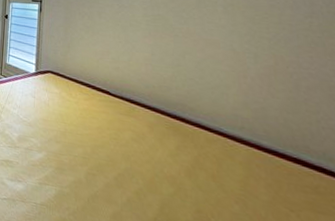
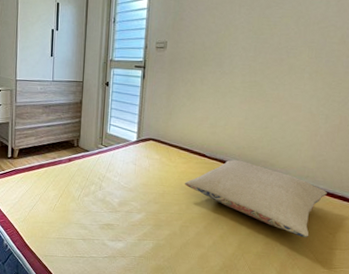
pillow: none [88,99,275,212] -> present [185,159,327,238]

